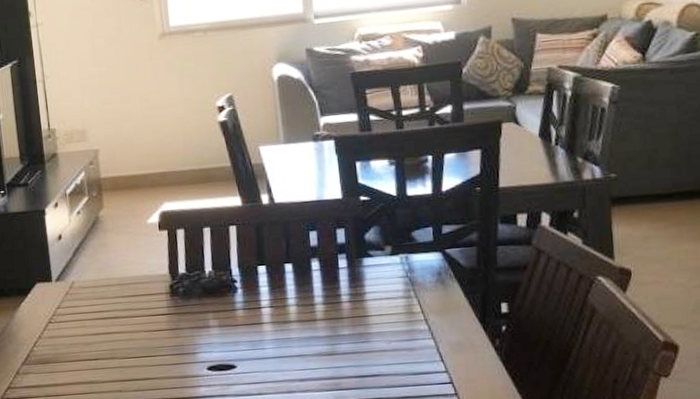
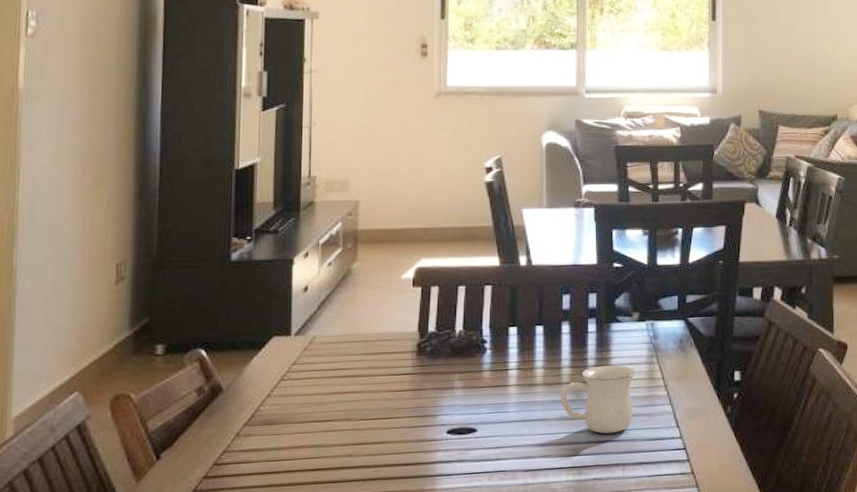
mug: none [316,300,393,369] -> present [561,365,636,434]

